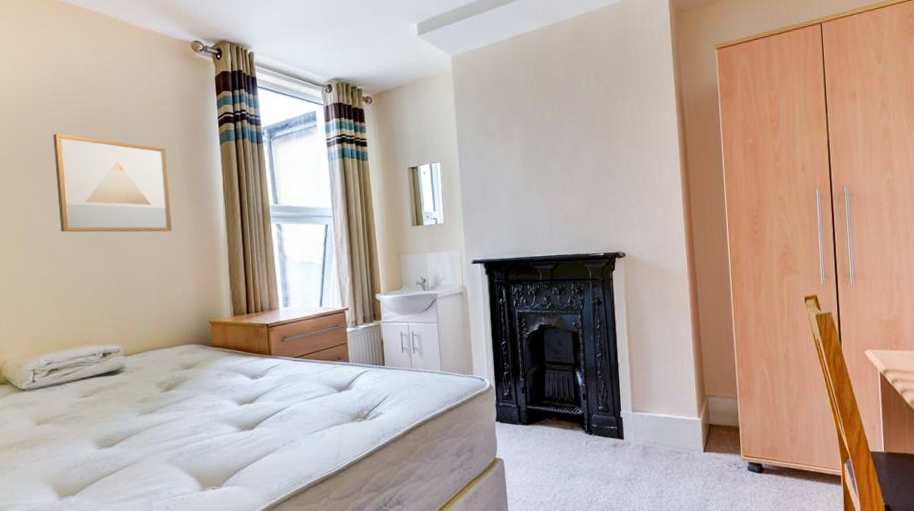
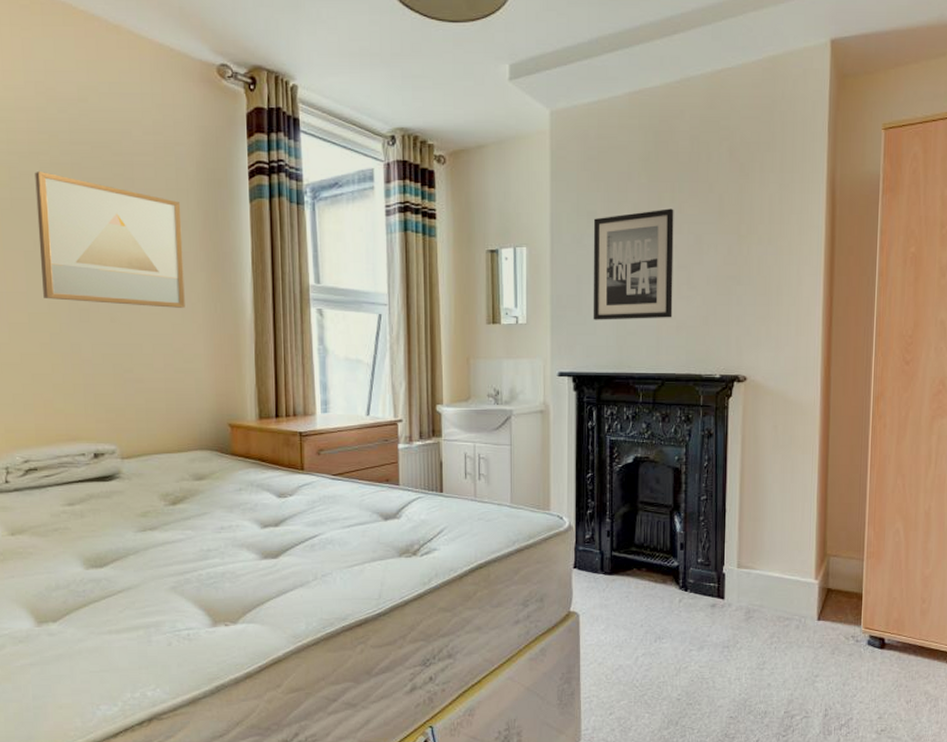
wall art: none [491,124,561,217] -> present [593,208,674,320]

